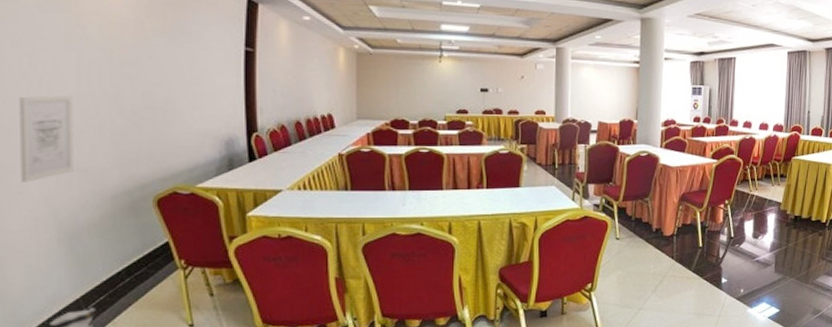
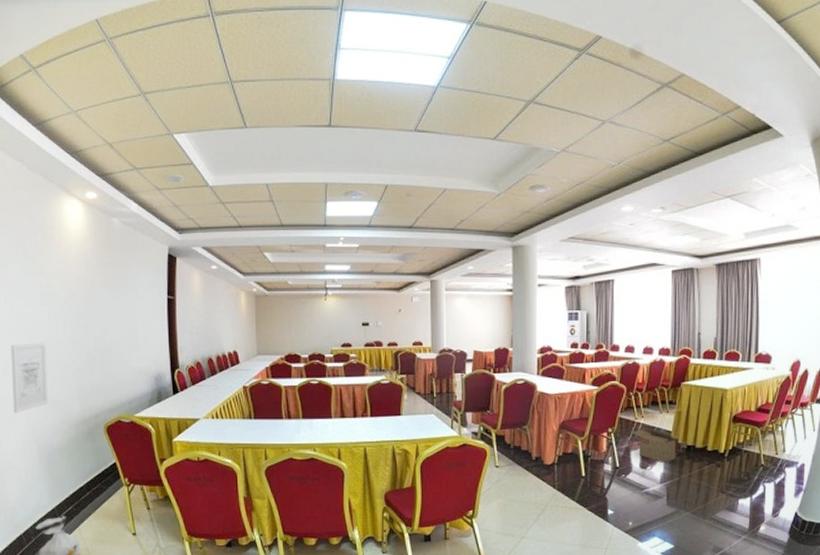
cardboard box: none [745,201,785,232] -> present [630,429,676,463]

